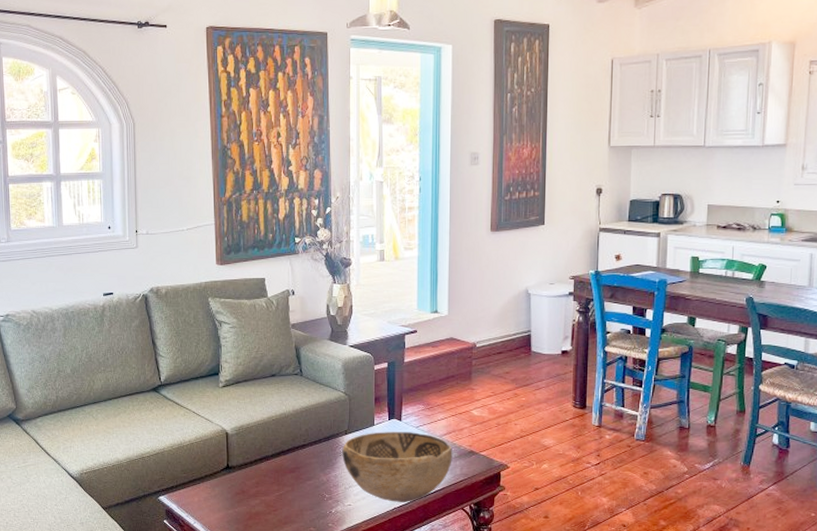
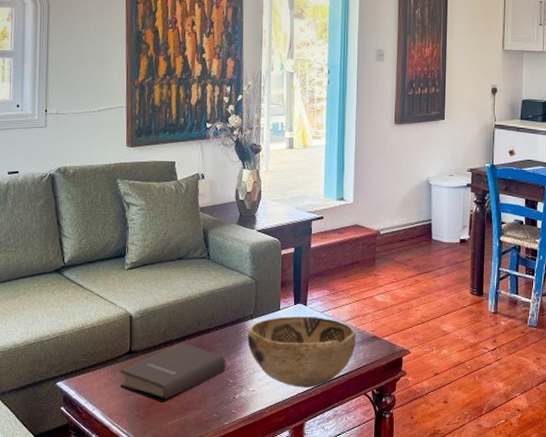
book: none [218,459,322,517] -> present [120,343,226,403]

